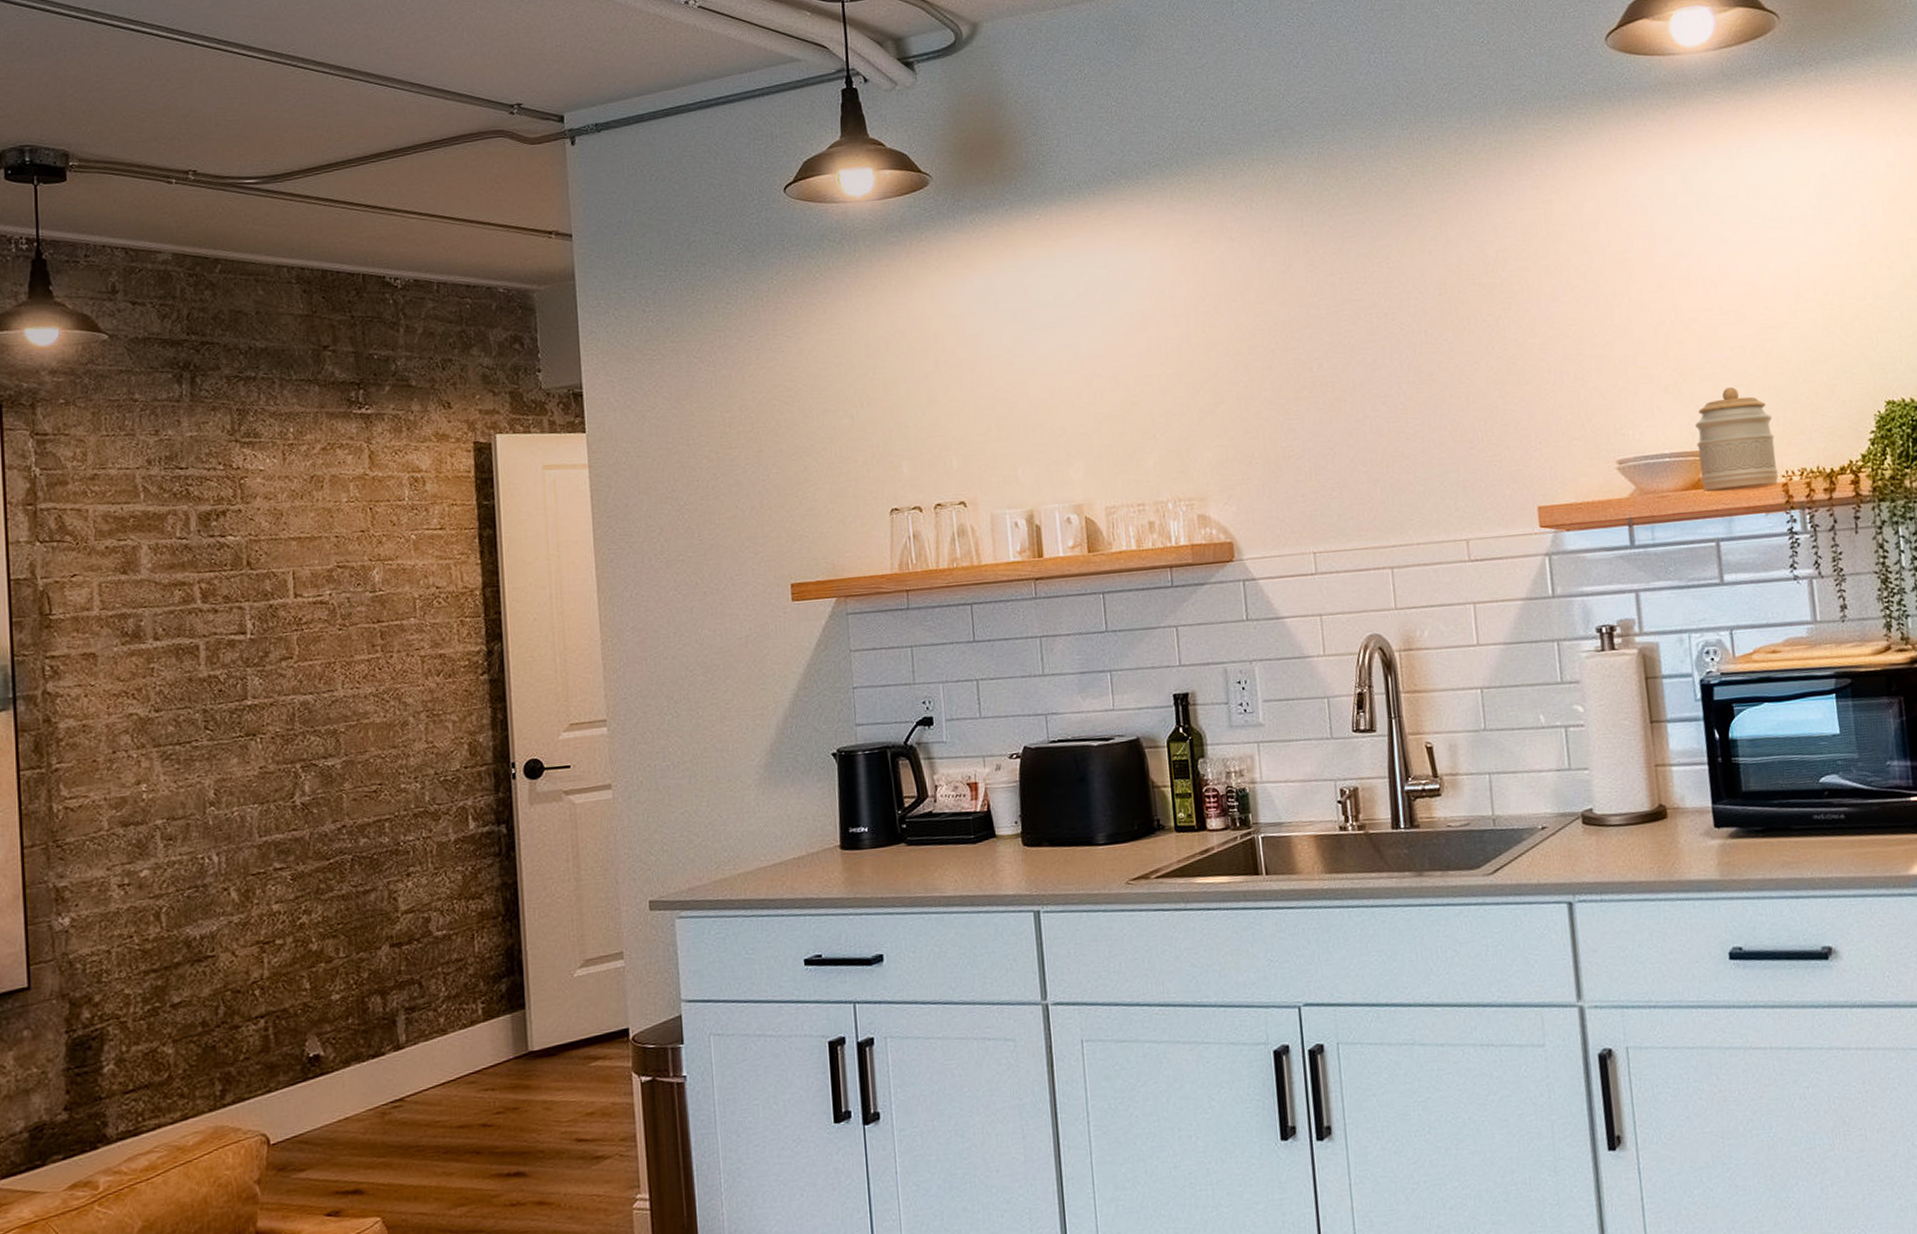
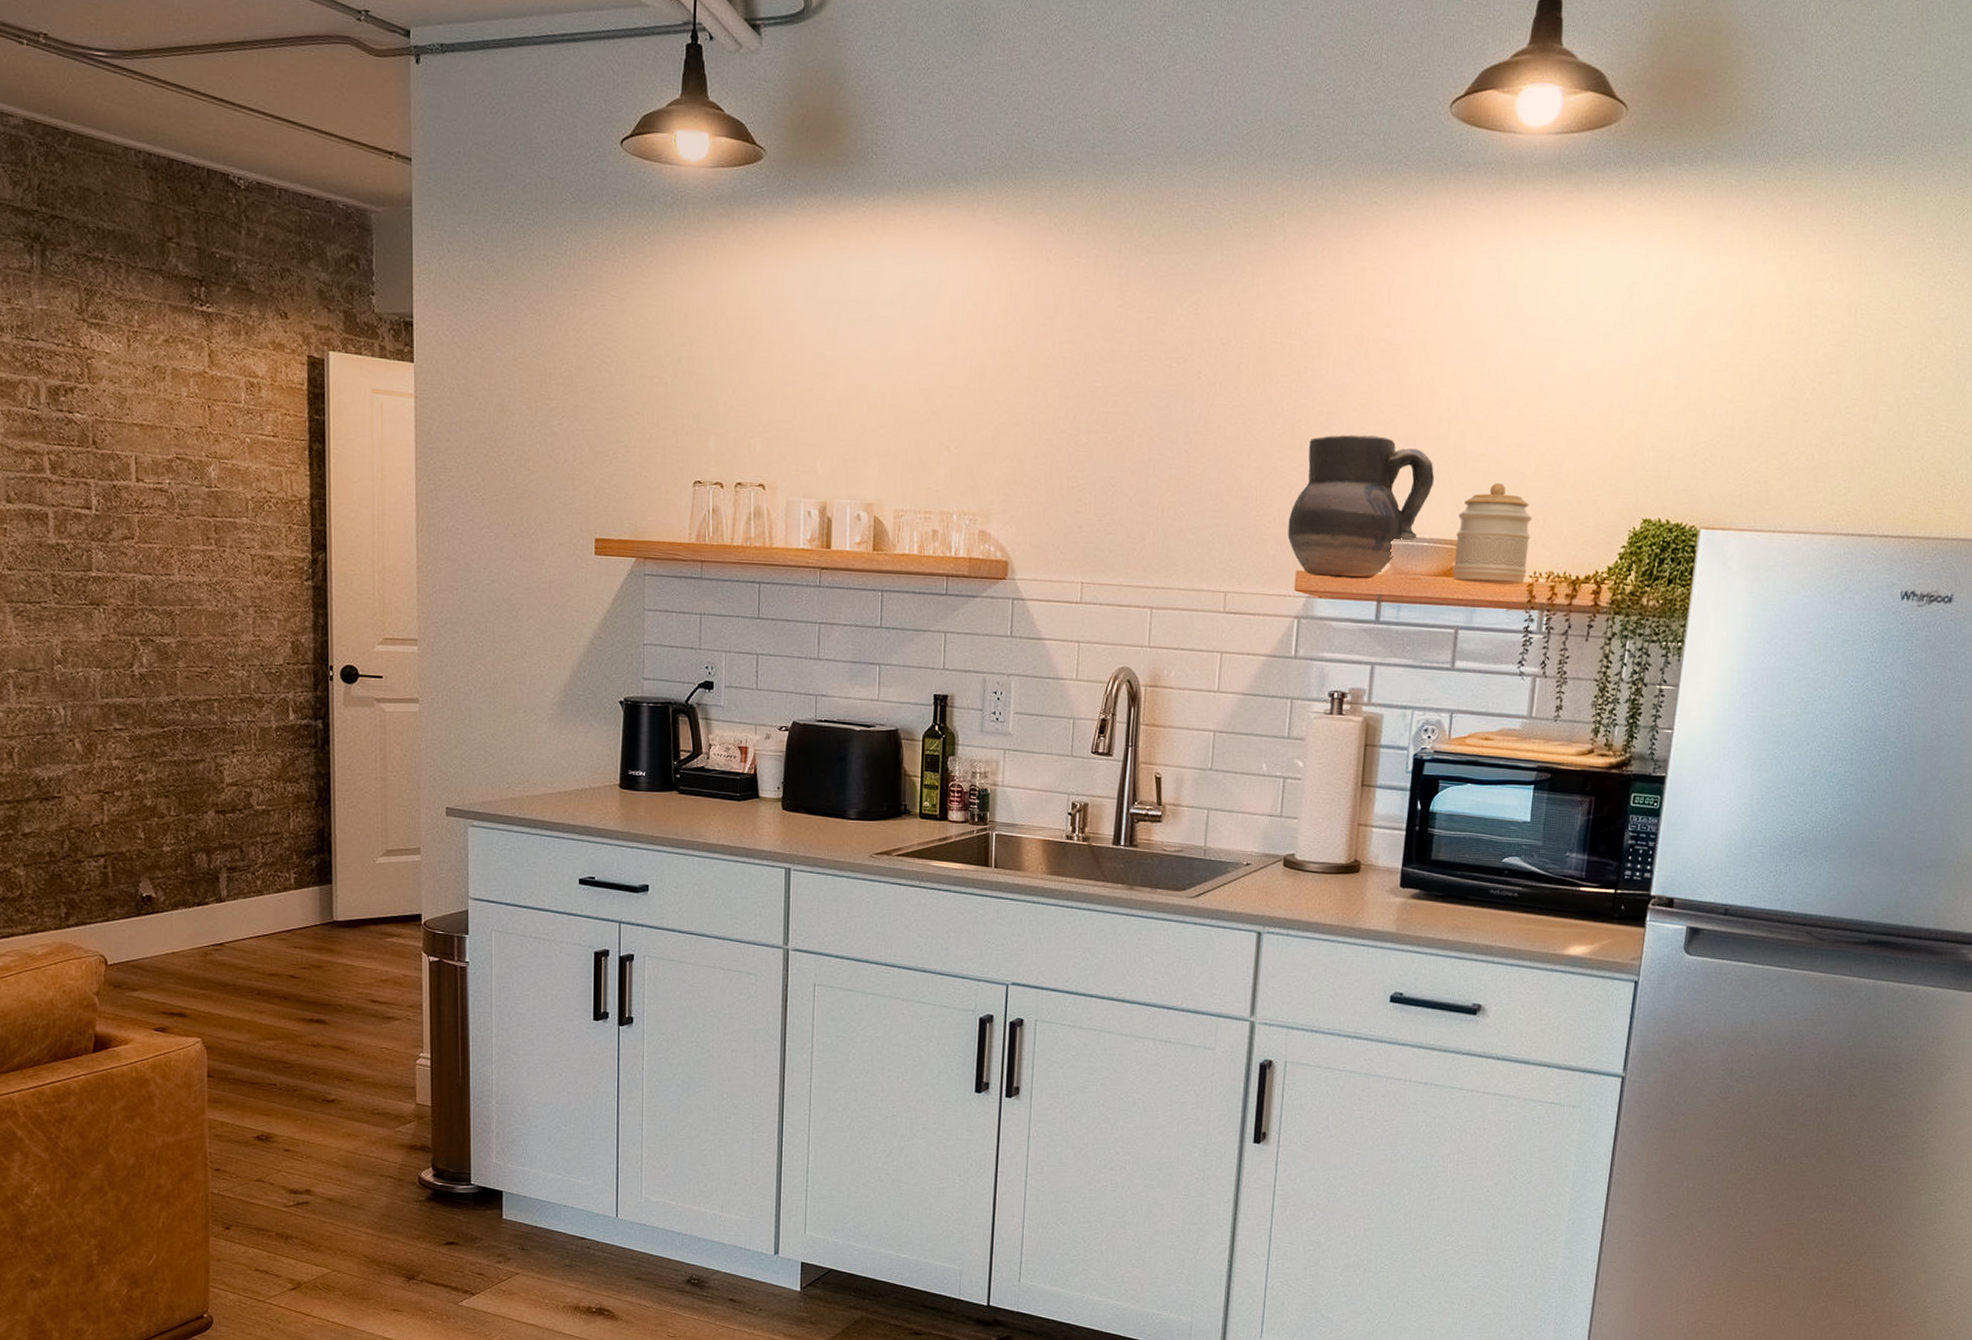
ceramic jug: none [1520,359,1663,510] -> present [1288,434,1434,579]

